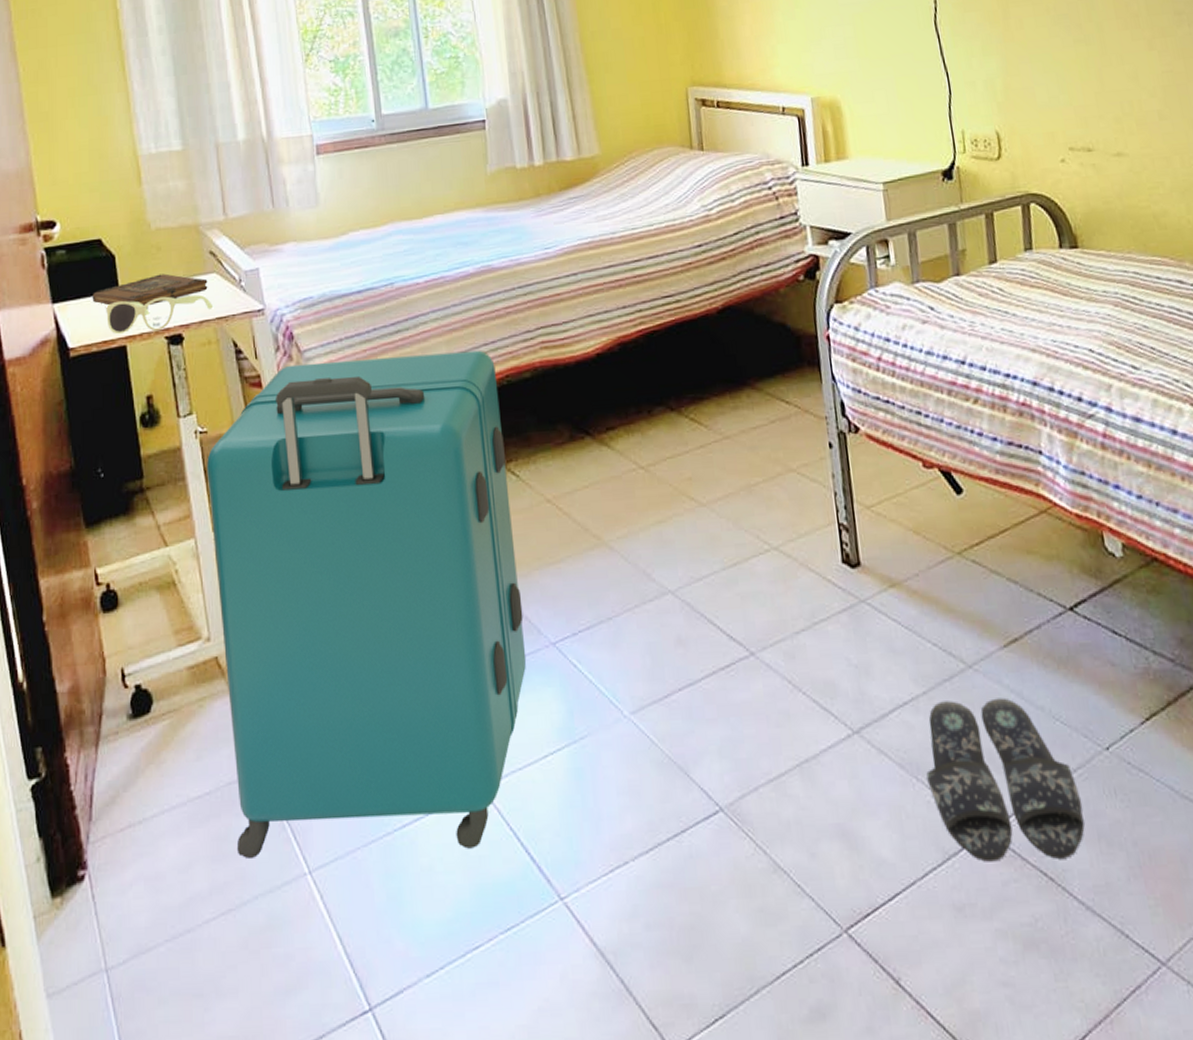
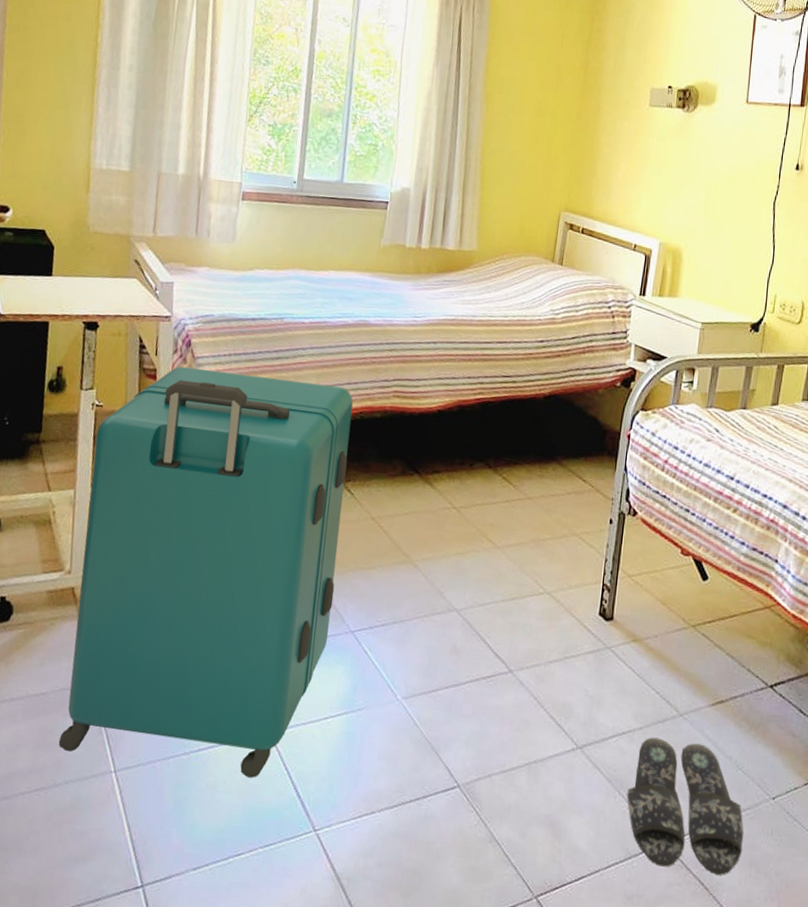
book: present [92,273,208,306] -> none [27,269,129,294]
spectacles: present [106,294,213,335] -> none [36,284,129,316]

